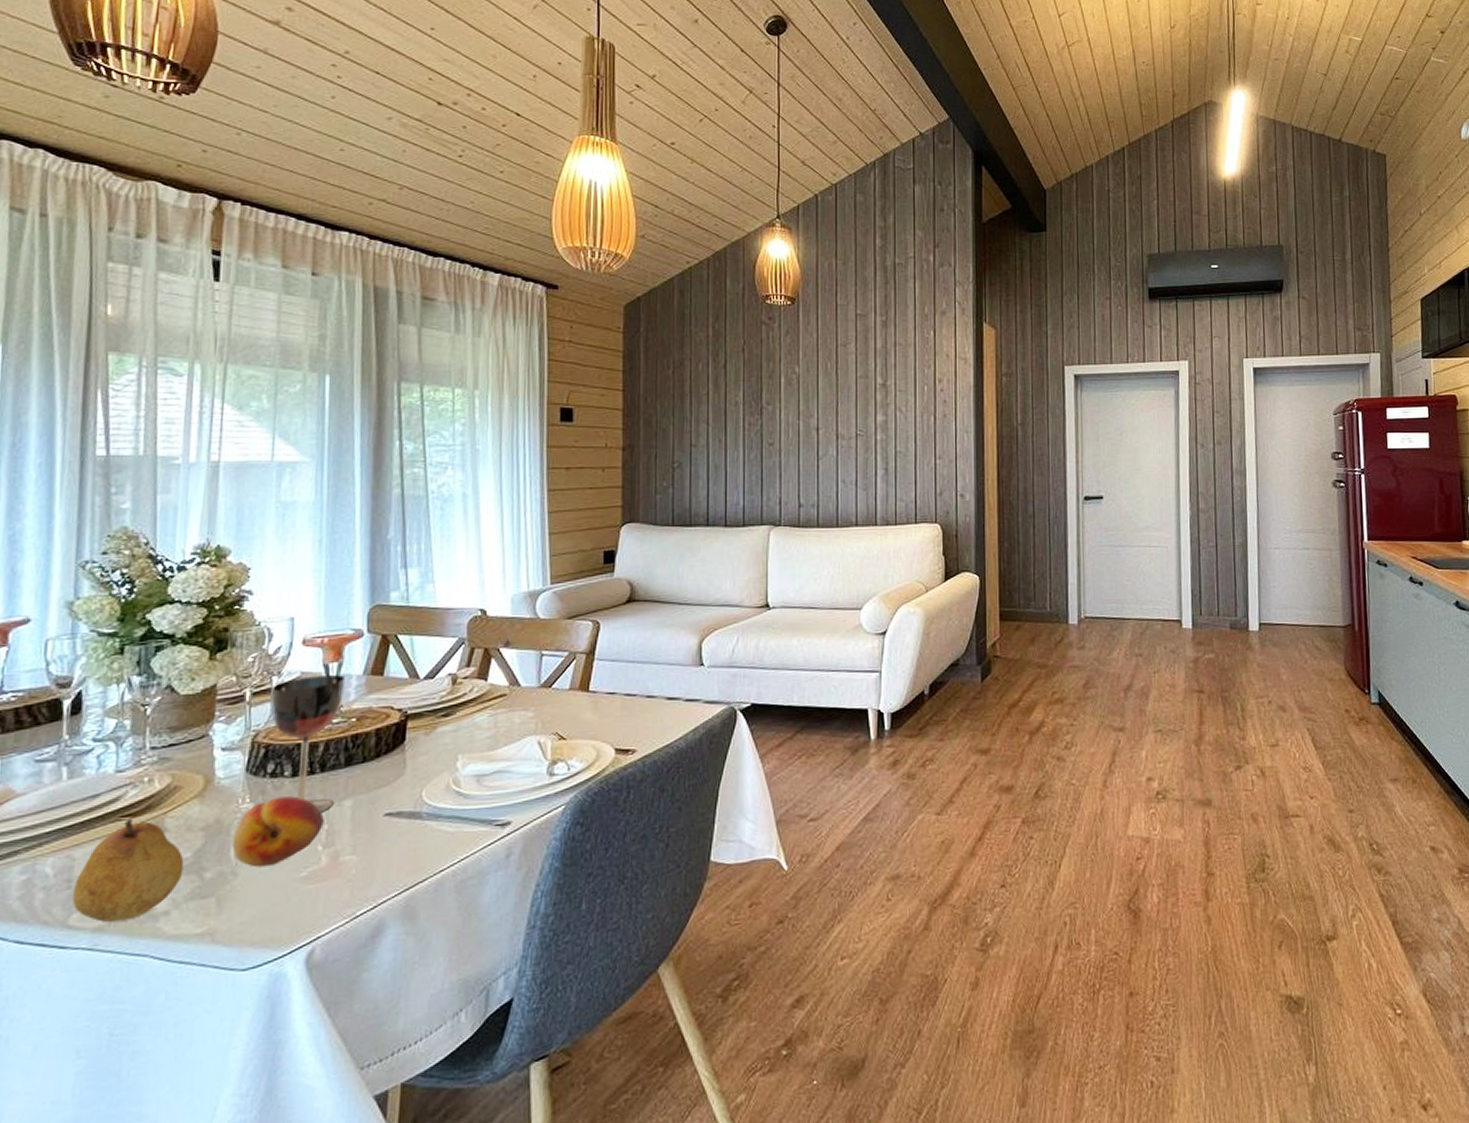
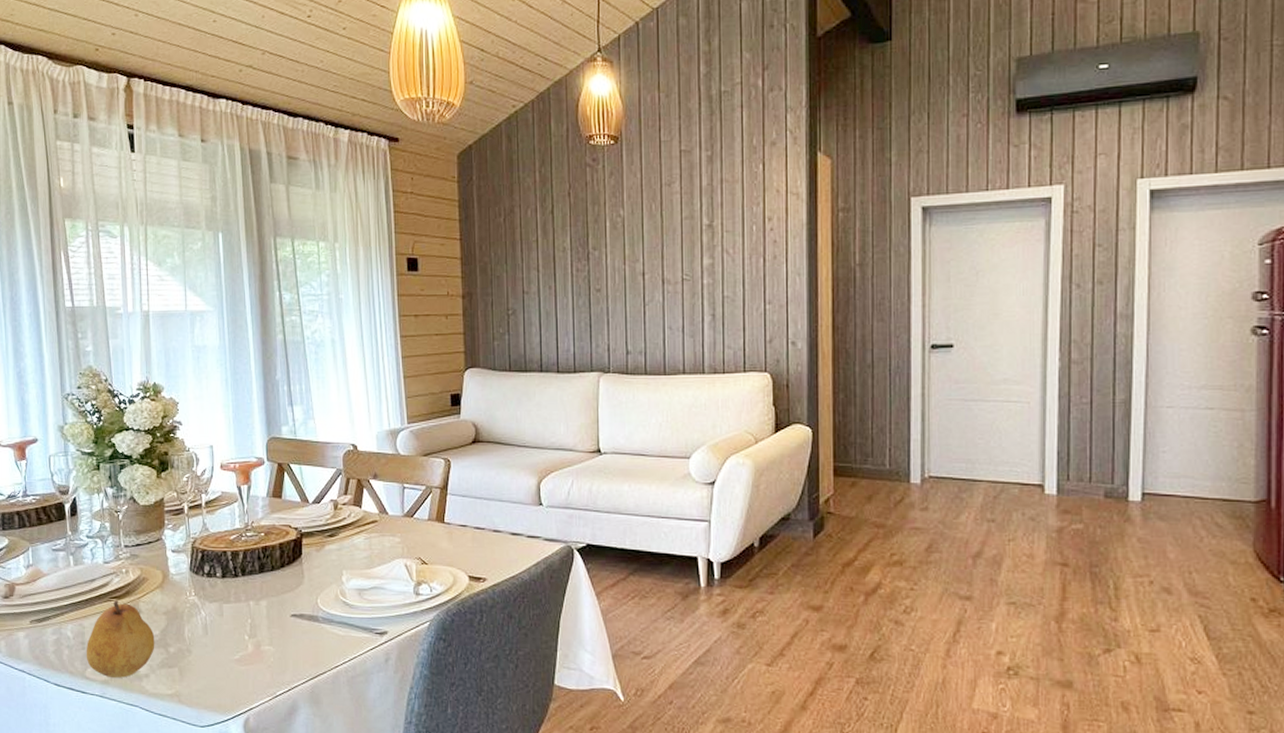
fruit: present [232,796,324,868] -> none [186,593,248,648]
wineglass: present [270,675,346,812] -> none [201,496,254,609]

